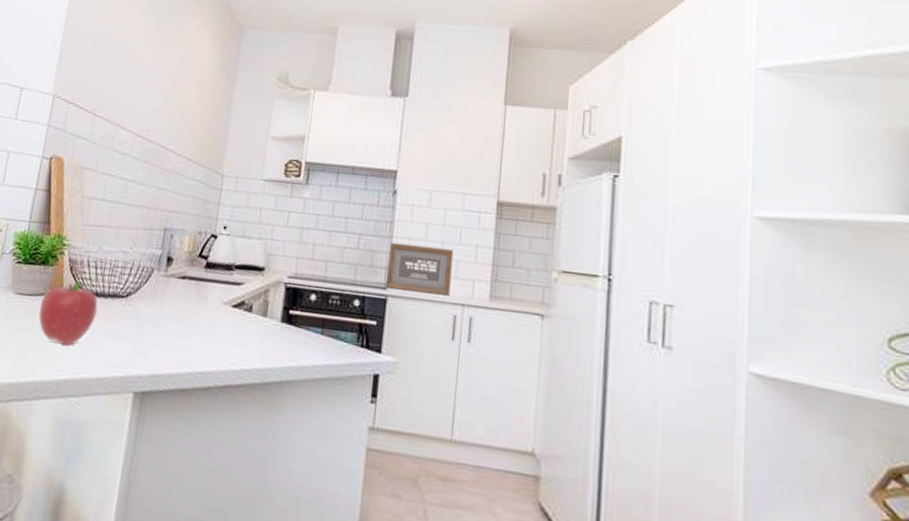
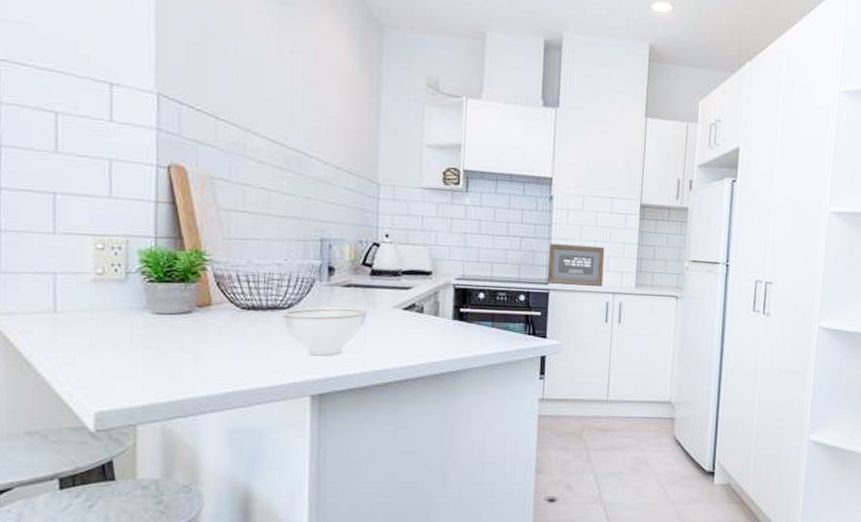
fruit: present [39,281,98,344] -> none [187,296,257,358]
bowl: none [118,297,198,351] -> present [280,306,367,356]

